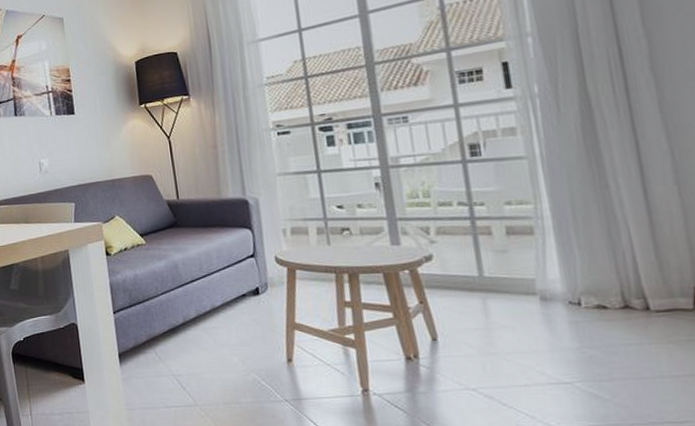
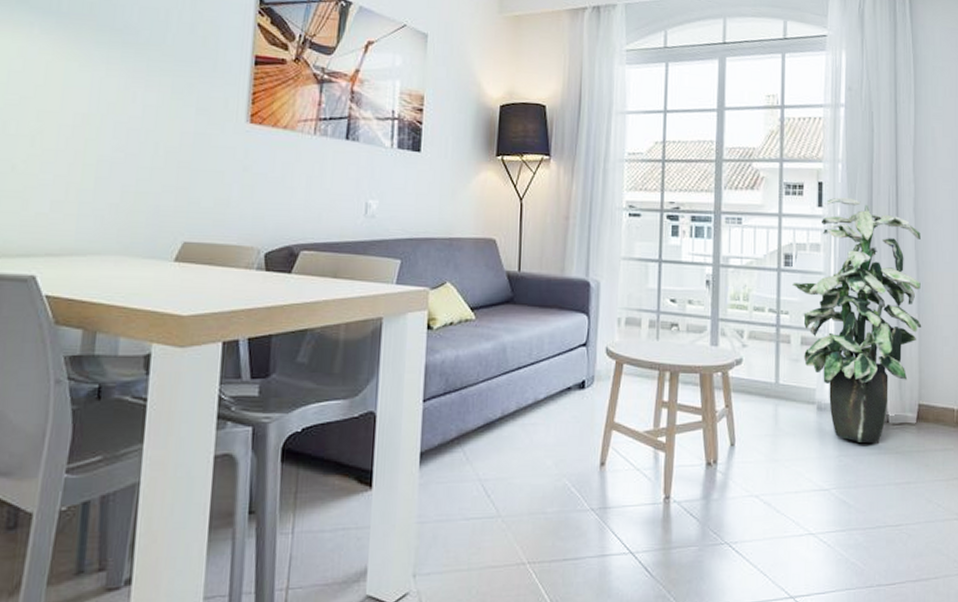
indoor plant: none [484,71,686,334] -> present [792,197,922,444]

